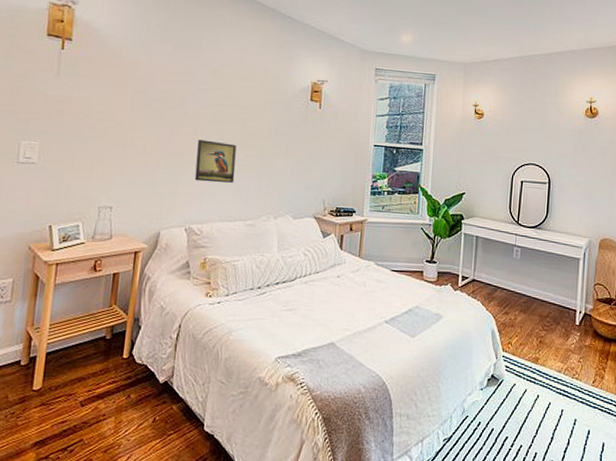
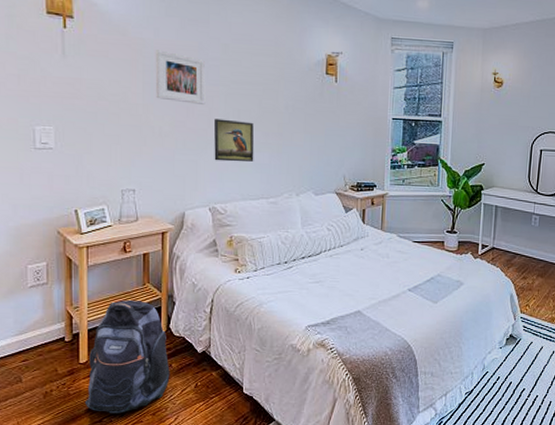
backpack: none [32,322,128,450] -> present [84,300,170,414]
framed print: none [143,72,194,126] -> present [155,50,206,105]

